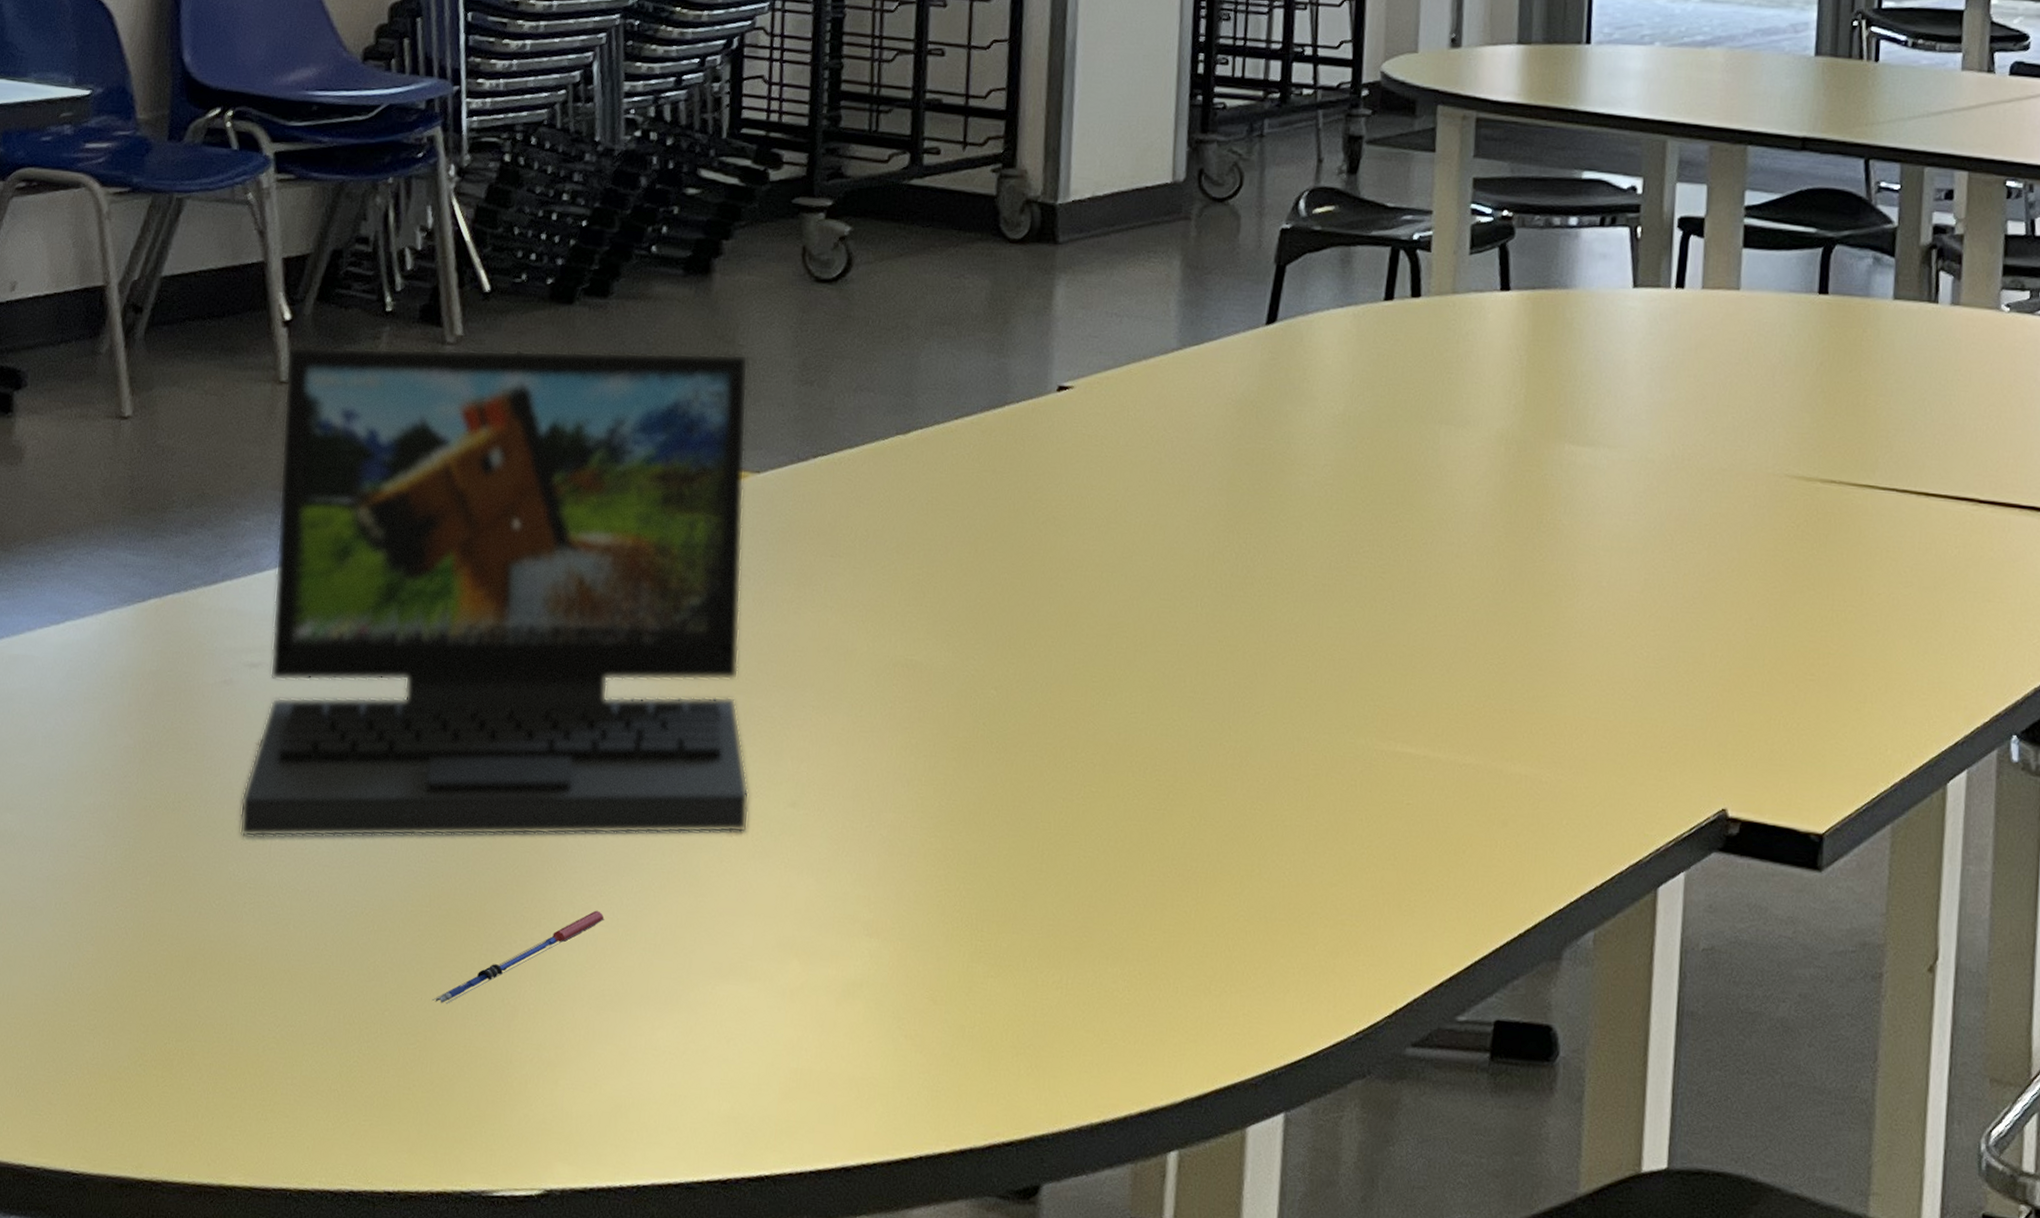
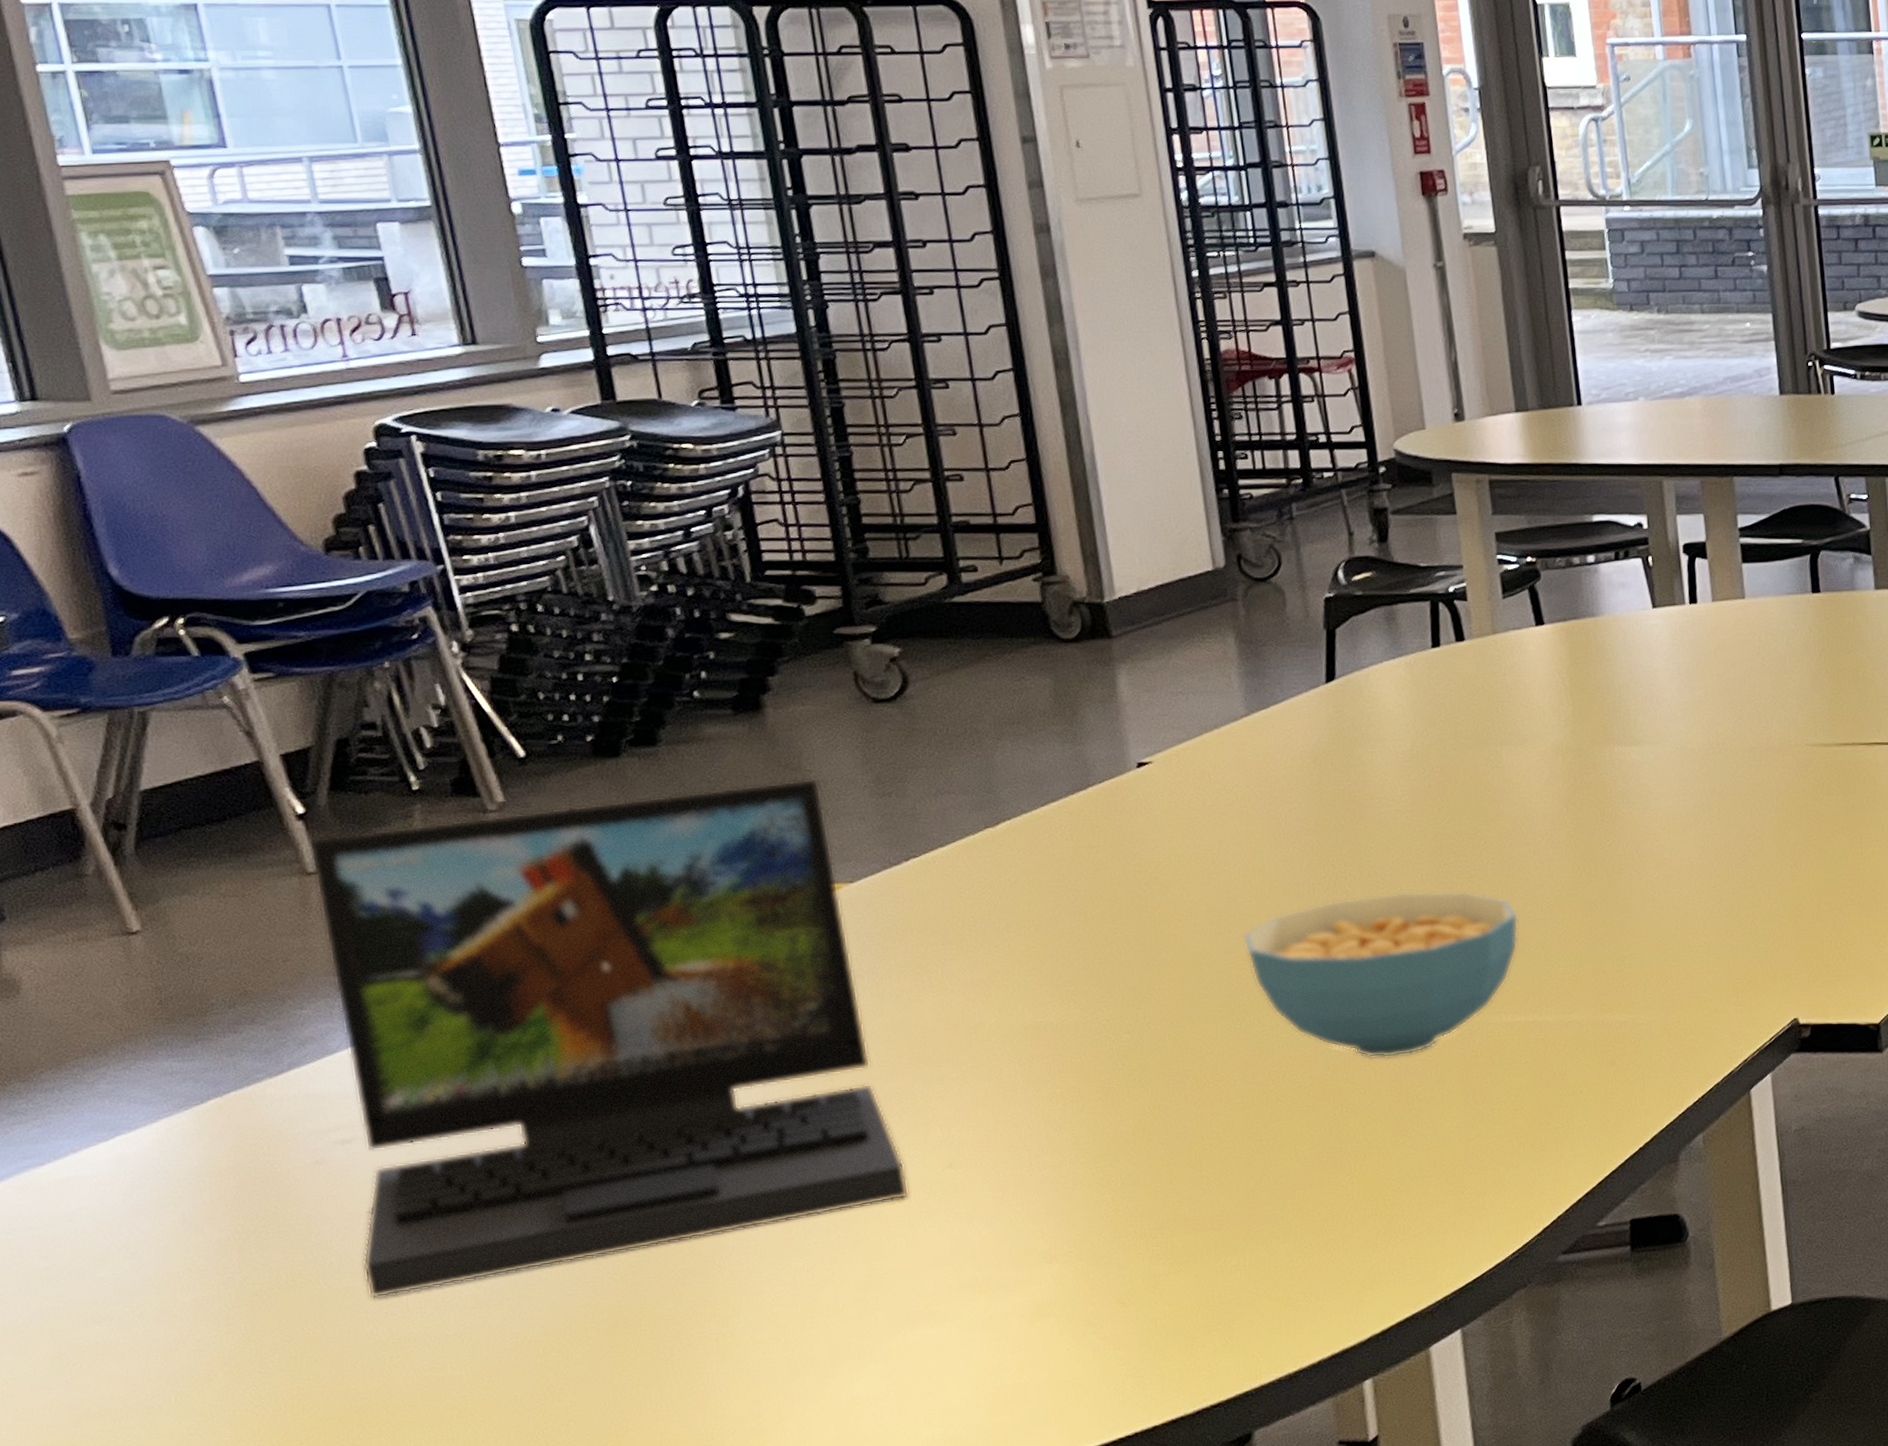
pen: present [431,910,604,1004] -> none [616,1292,781,1404]
cereal bowl: none [1130,575,1428,771] -> present [1242,891,1519,1058]

